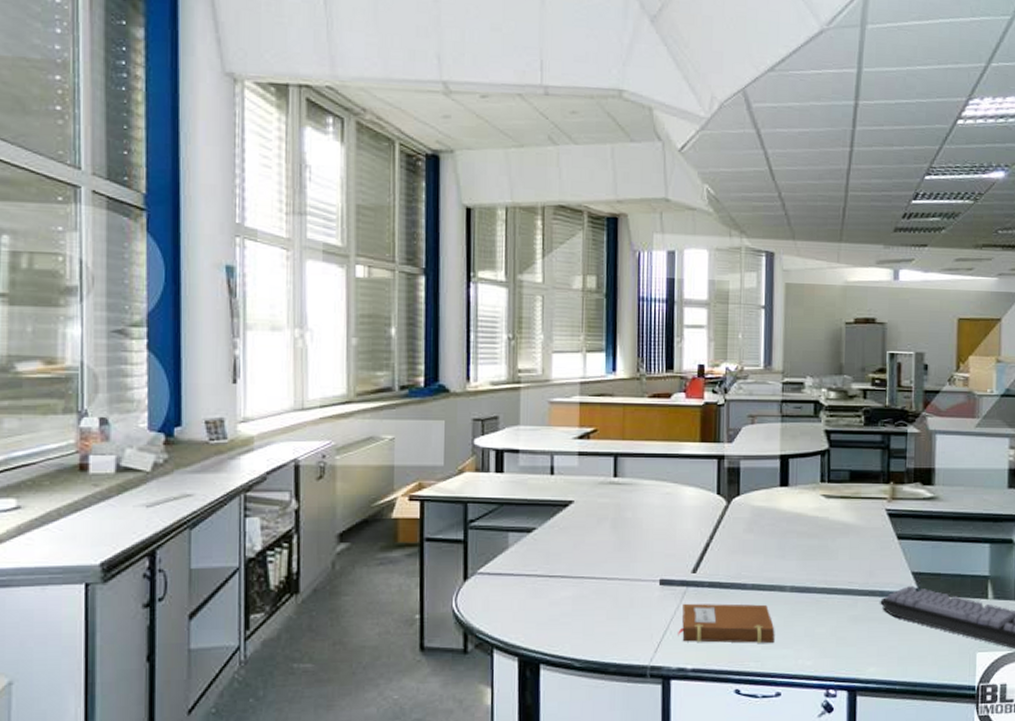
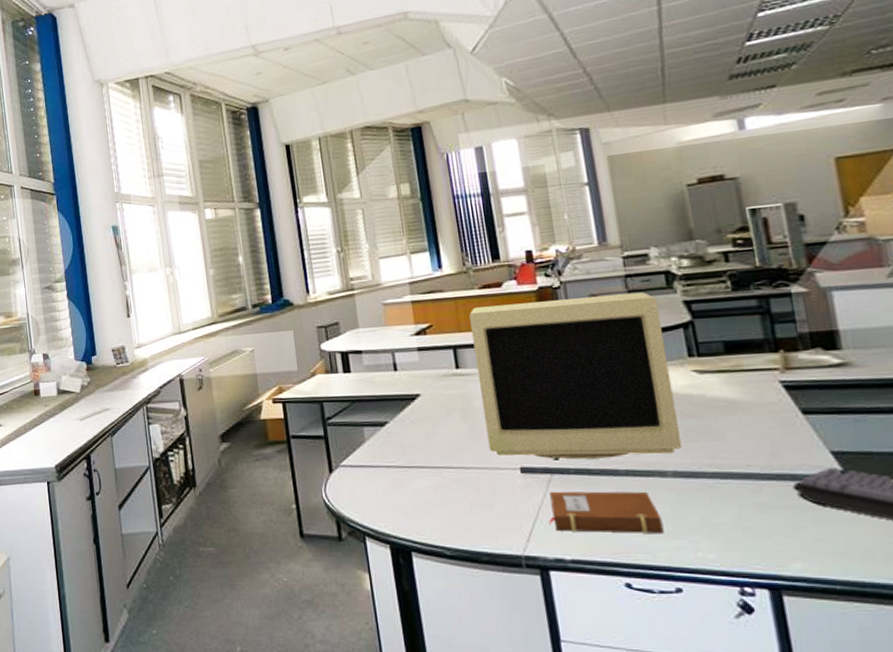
monitor: none [633,416,804,573] -> present [469,292,683,460]

